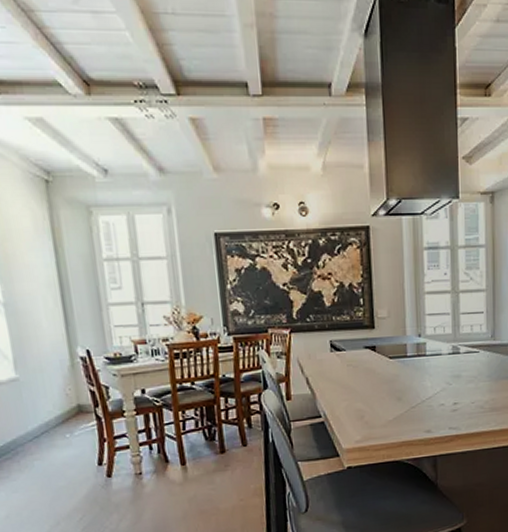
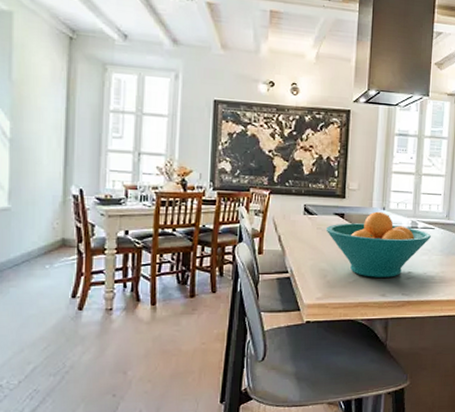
fruit bowl: none [357,339,476,414] -> present [326,211,431,278]

